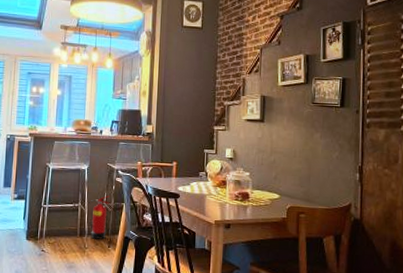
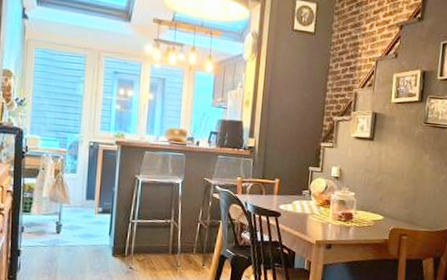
fire extinguisher: present [88,195,111,239] -> none [181,212,207,258]

